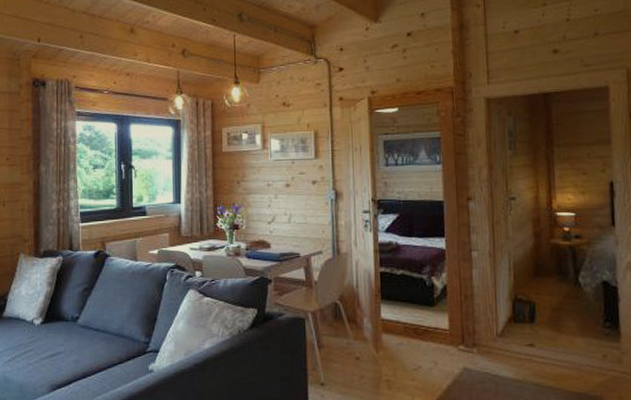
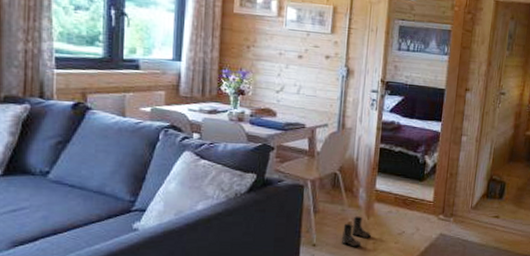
boots: none [351,350,383,386] -> present [342,216,371,247]

